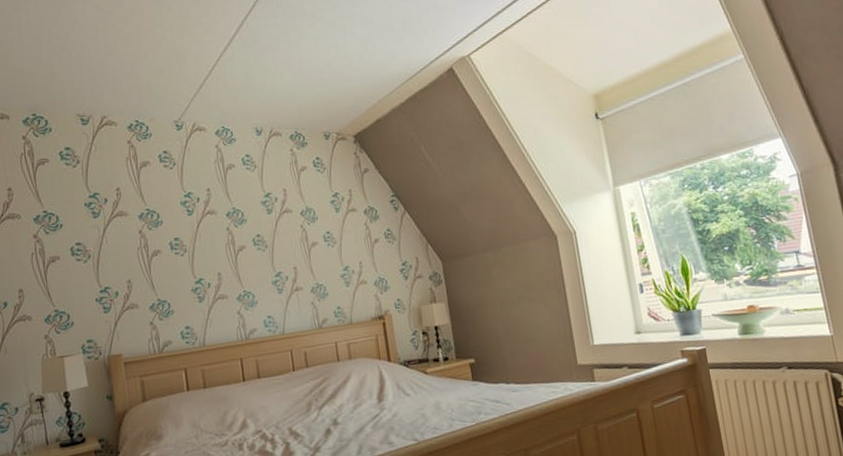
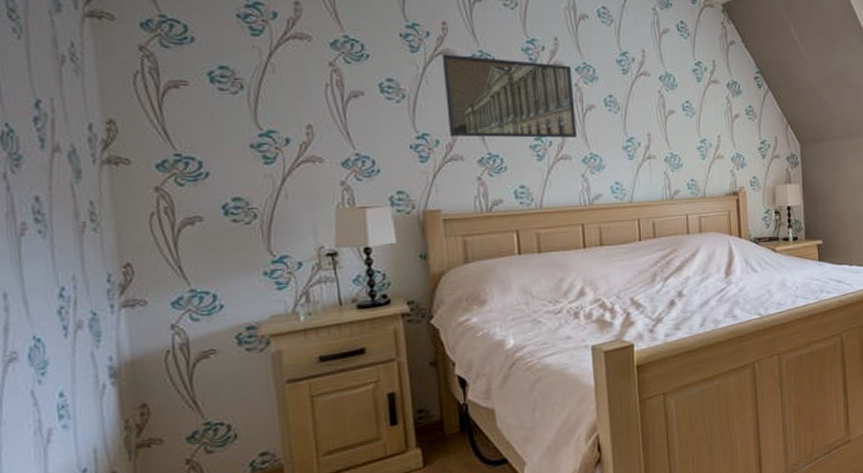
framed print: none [117,212,231,288] -> present [442,54,577,138]

